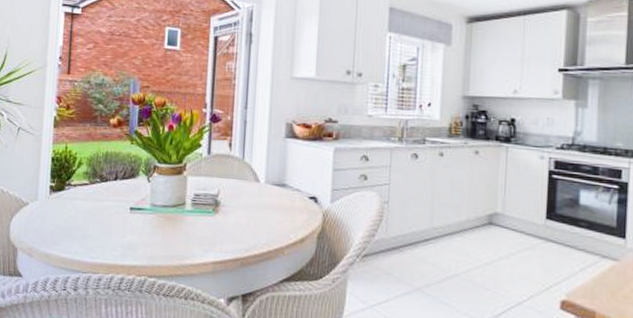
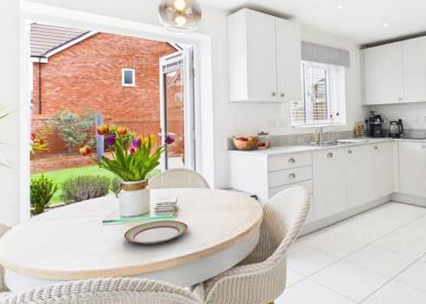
plate: none [153,214,229,243] -> present [124,220,188,244]

